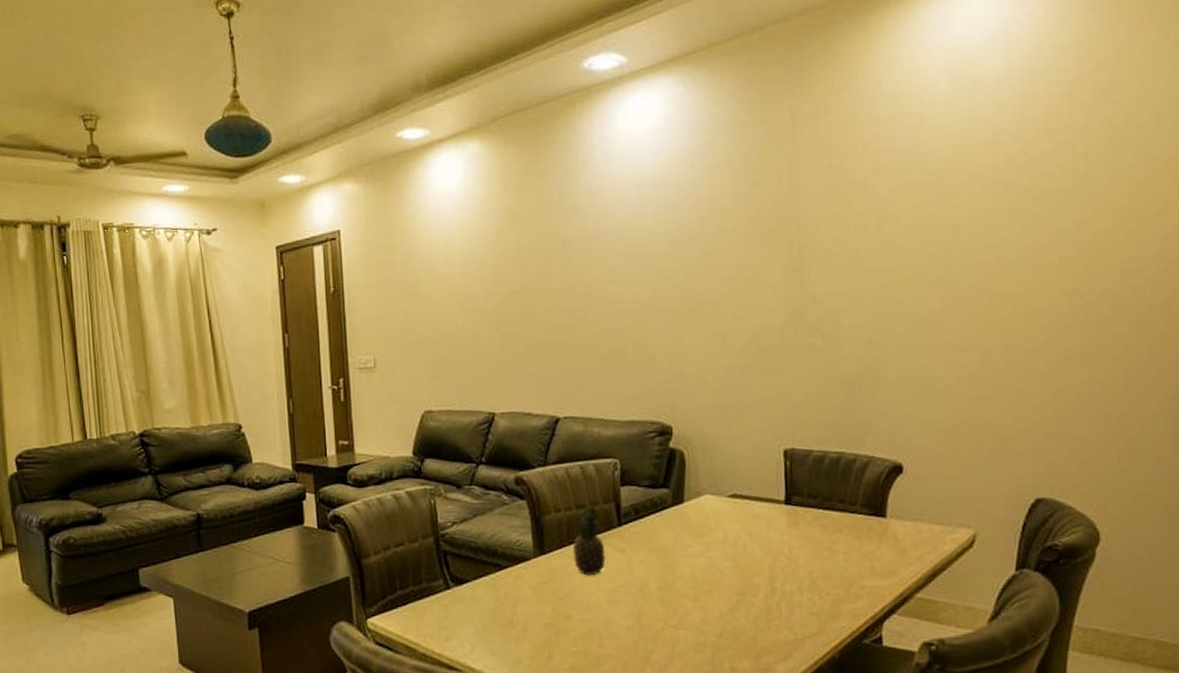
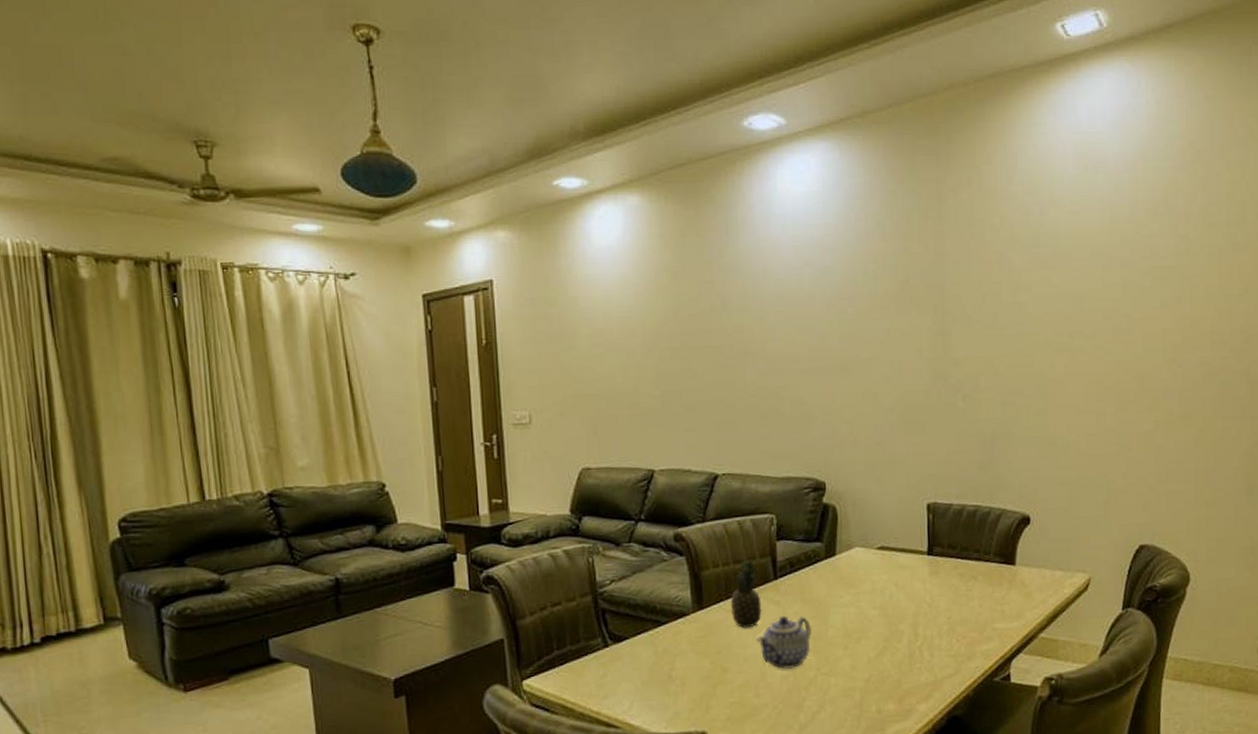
teapot: none [600,564,659,621] -> present [757,615,812,670]

